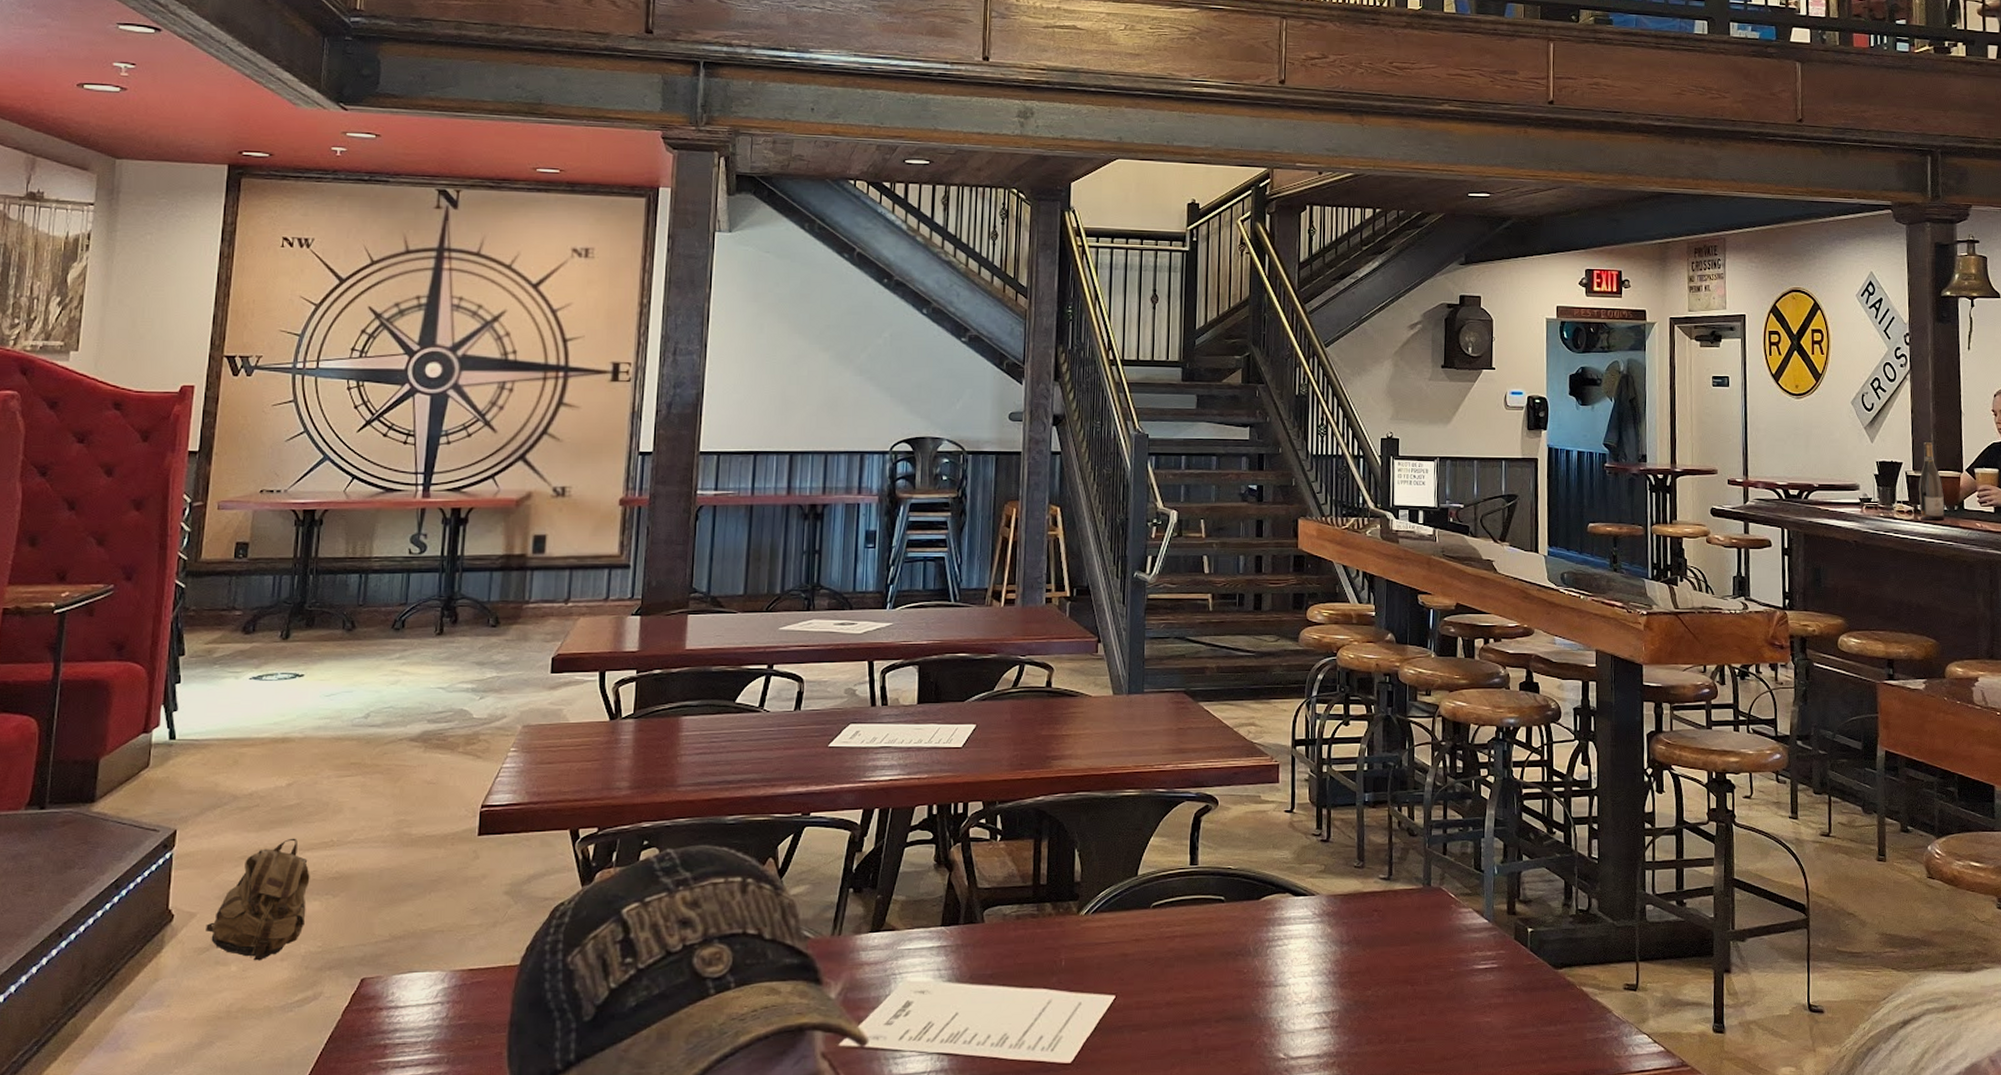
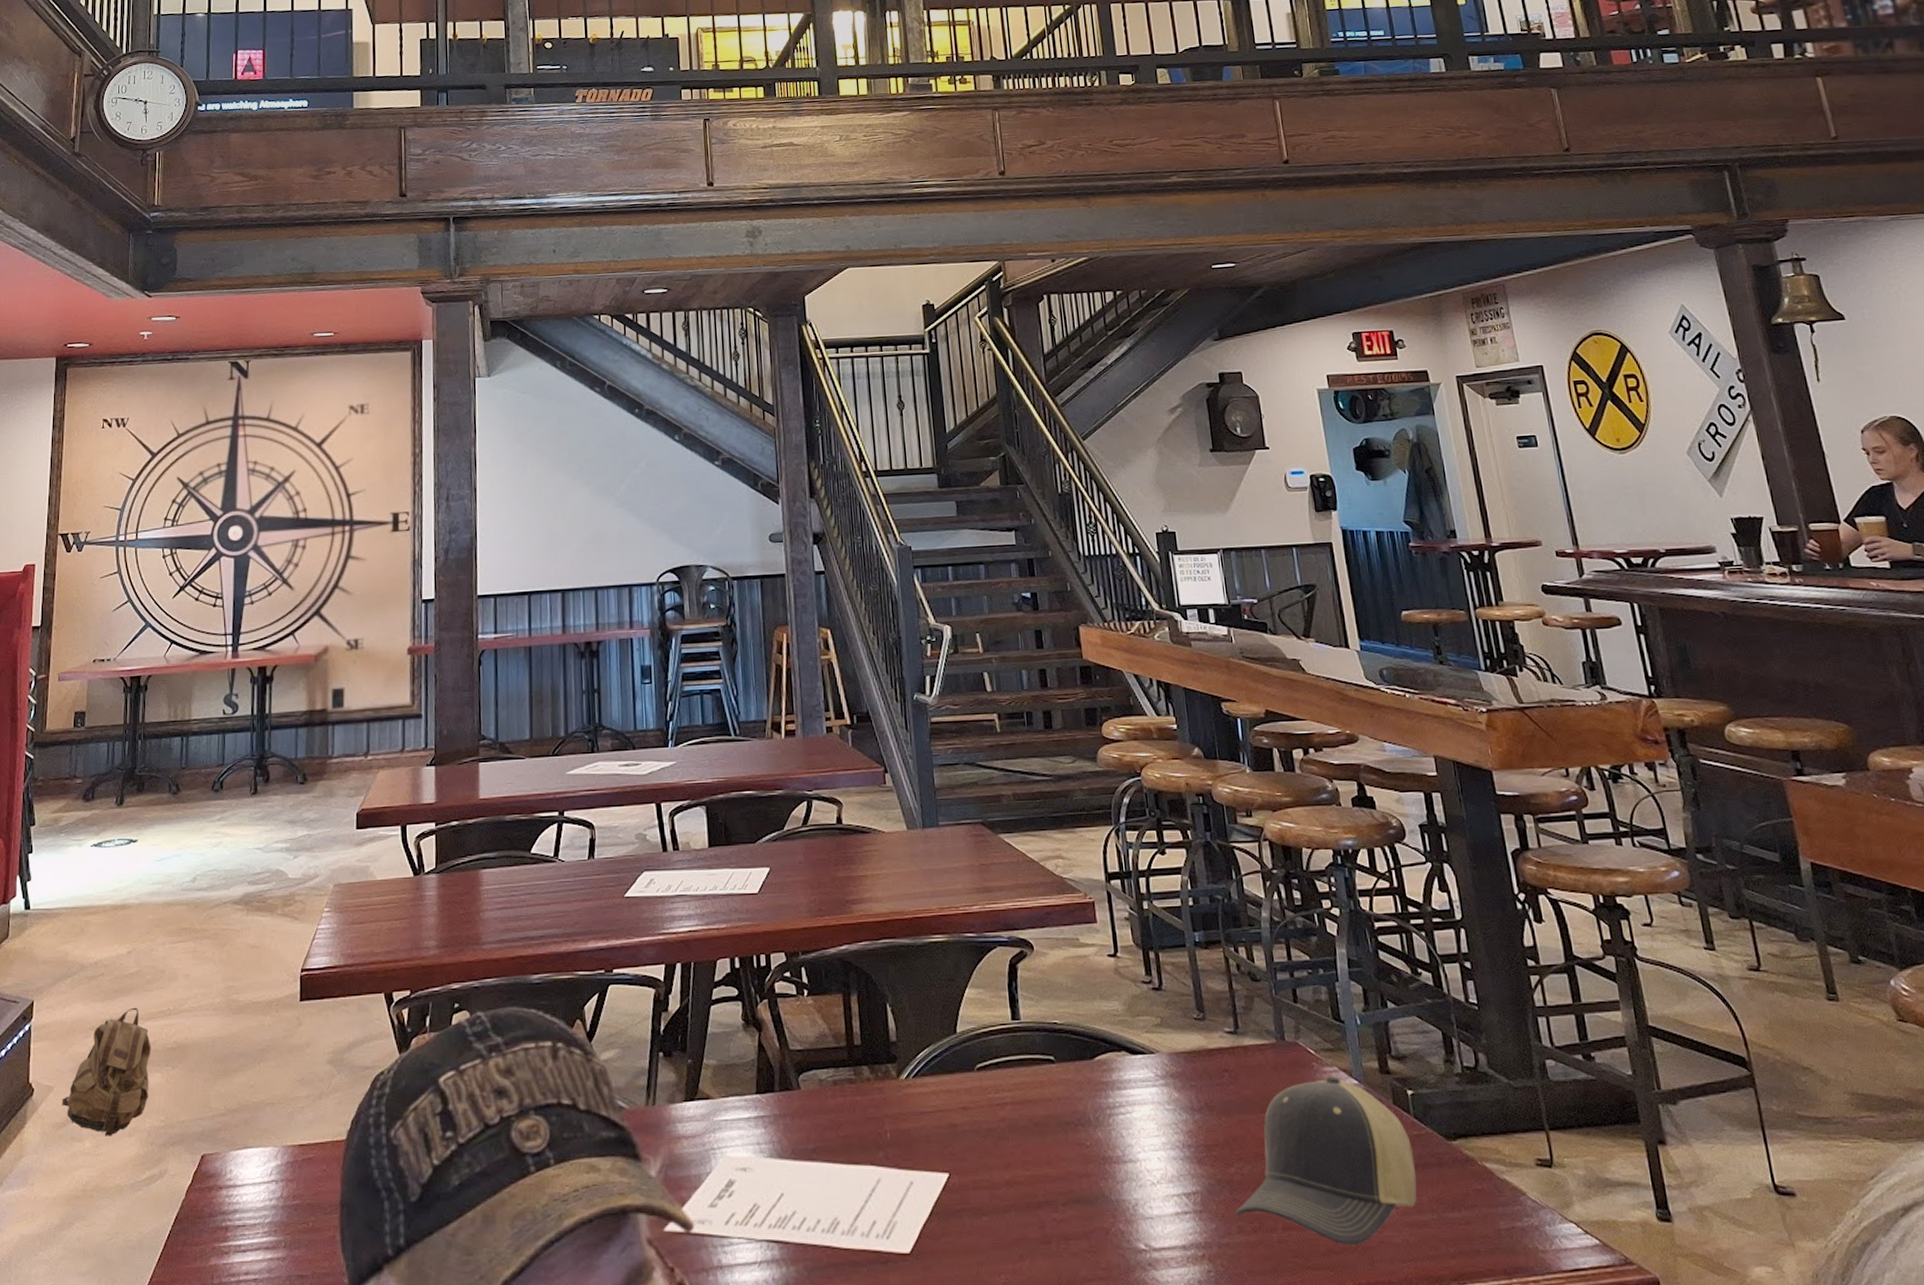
baseball cap: none [1366,916,1525,1054] -> present [1234,1076,1417,1247]
wine bottle: present [1918,442,1945,522] -> none [1784,491,1829,584]

